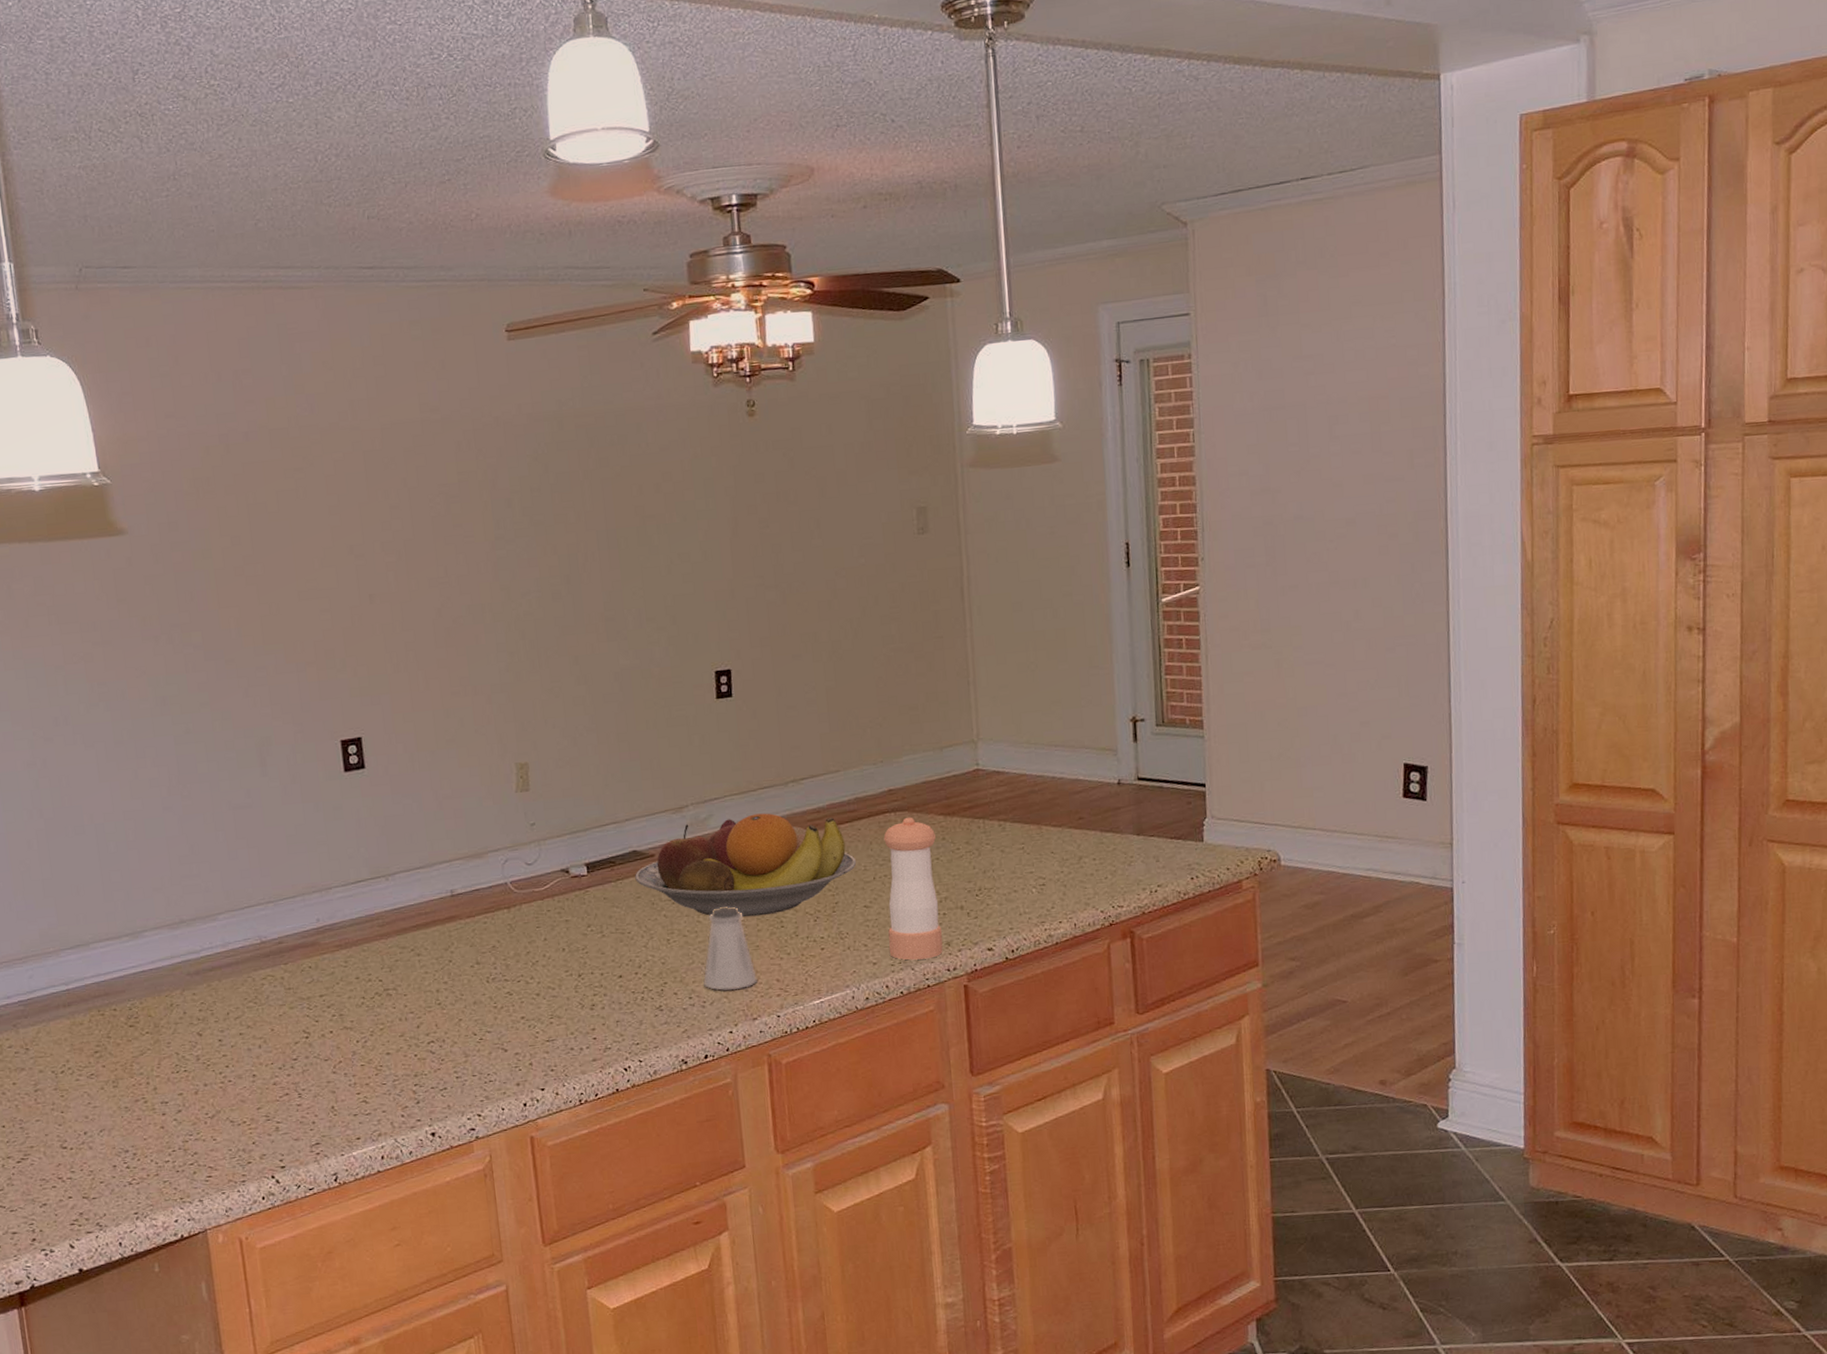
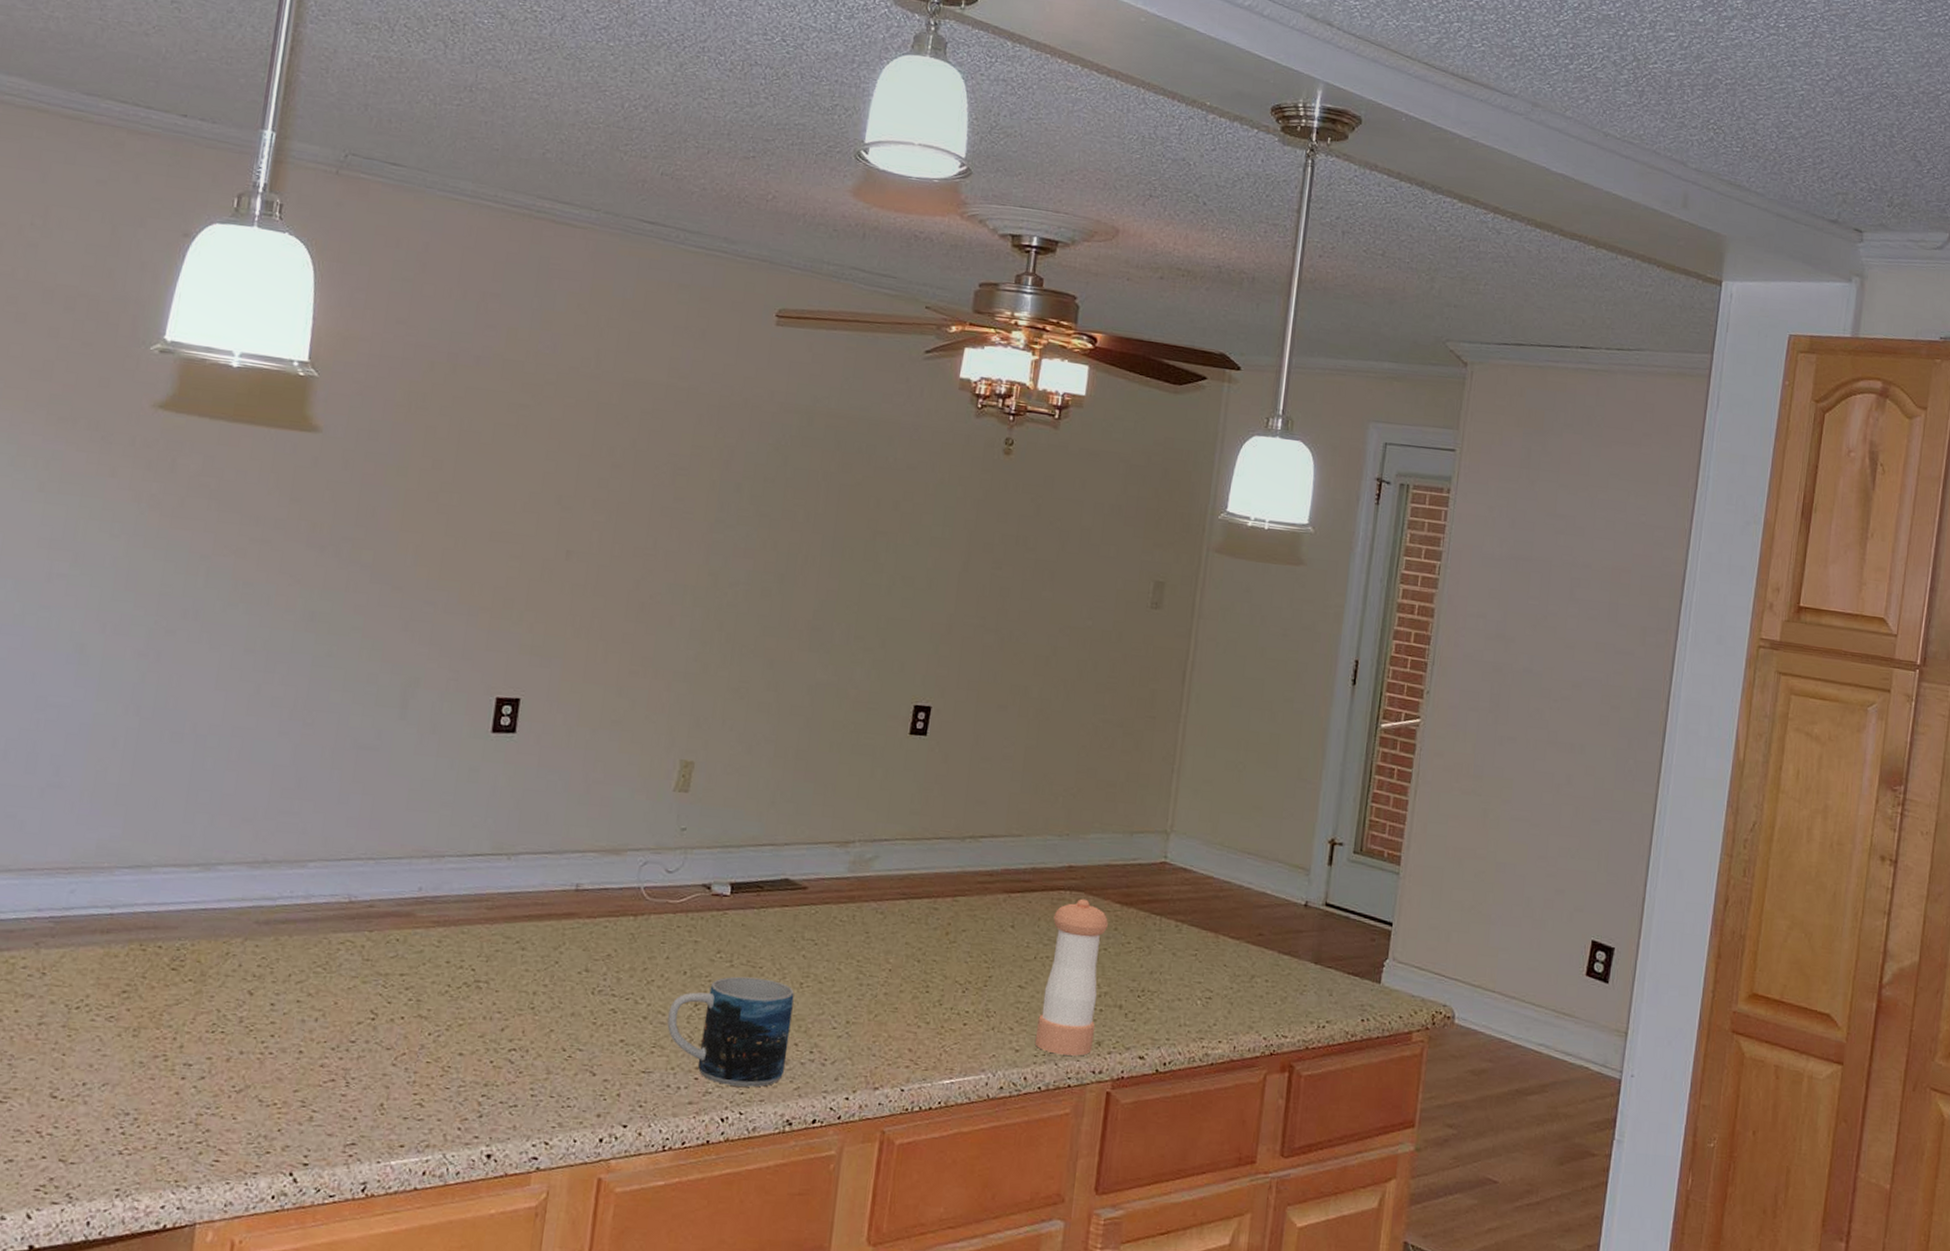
mug: none [557,941,670,1040] -> present [667,976,795,1088]
fruit bowl: present [635,813,857,918] -> none [781,861,1020,977]
saltshaker: present [703,906,757,990] -> none [829,958,888,1052]

